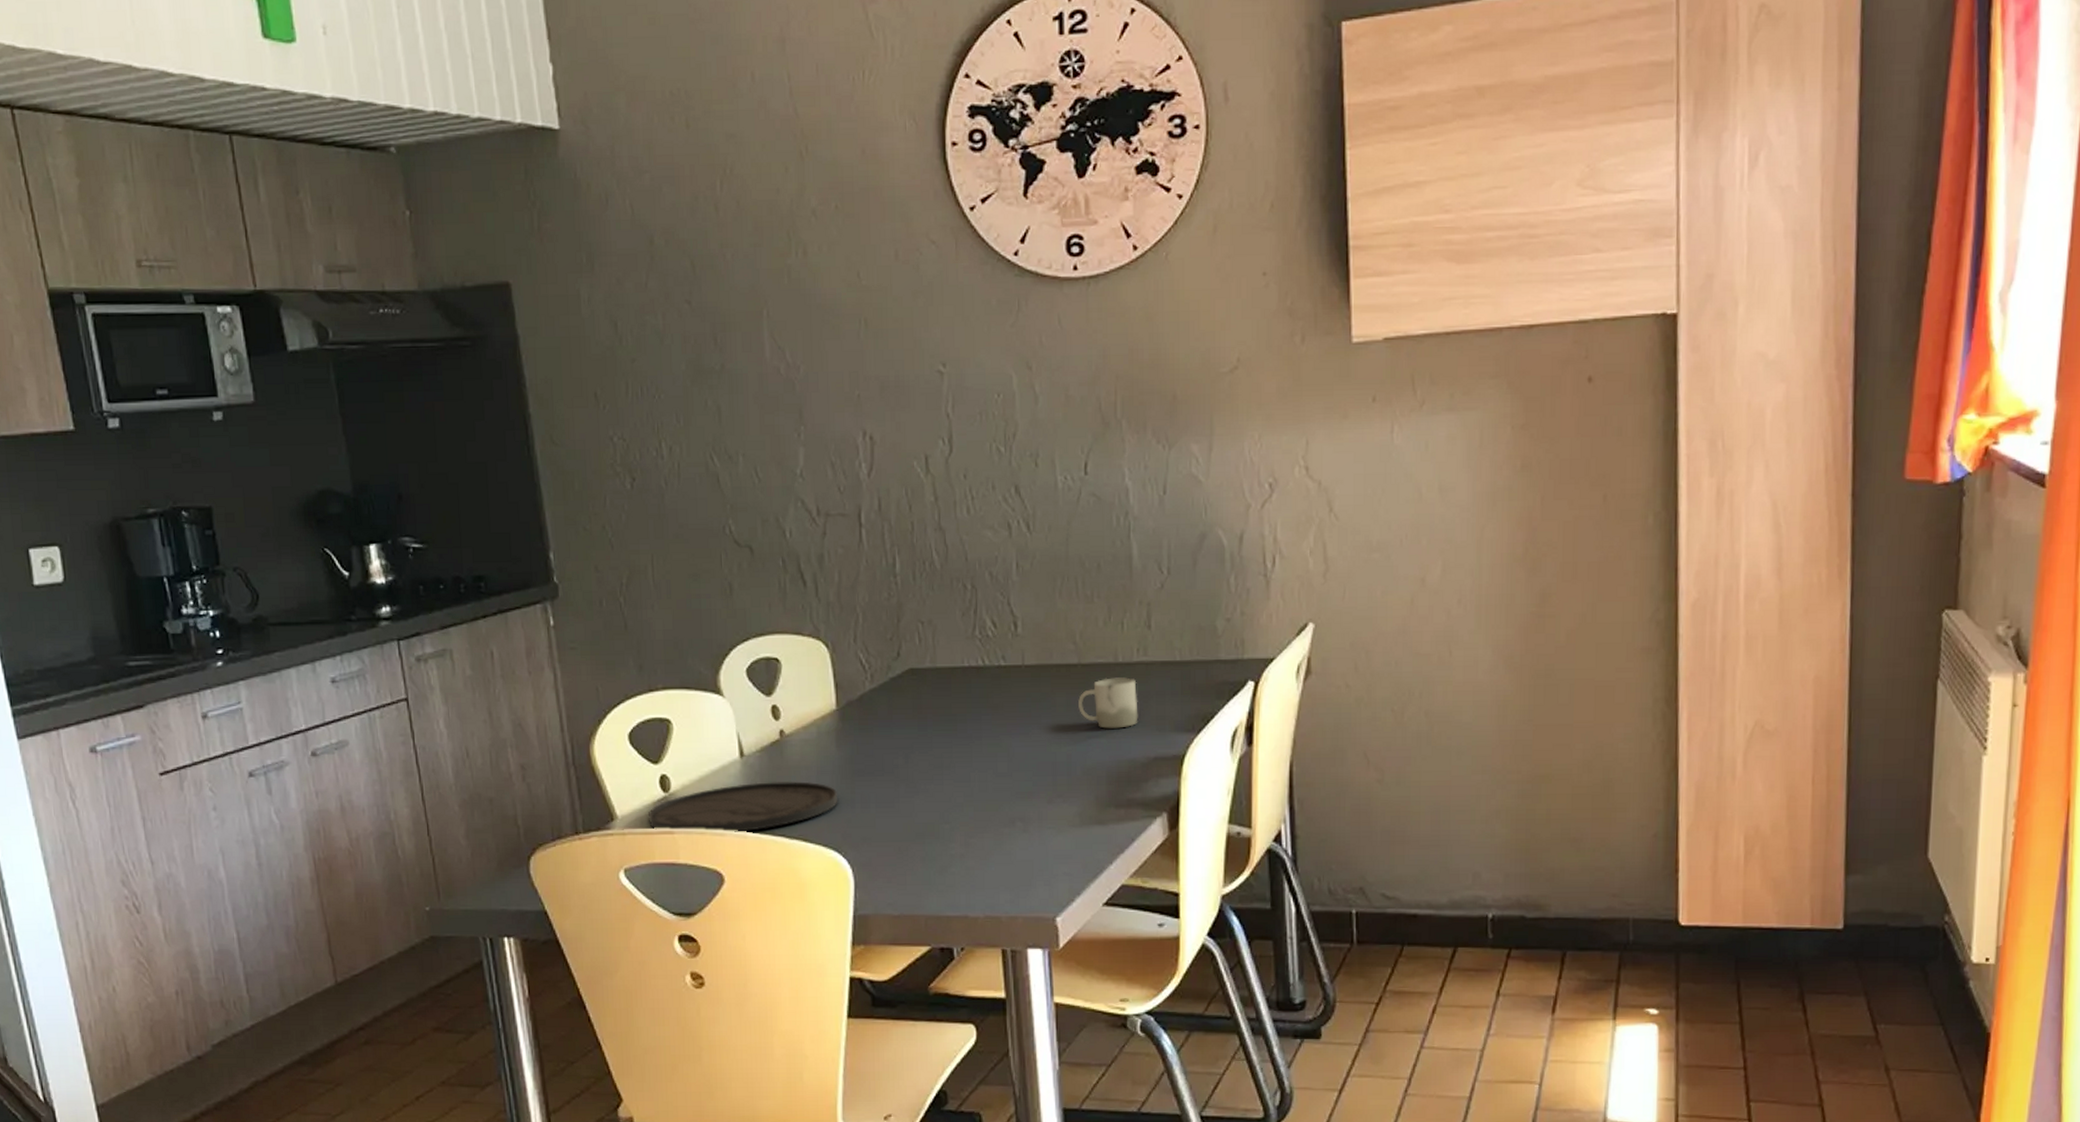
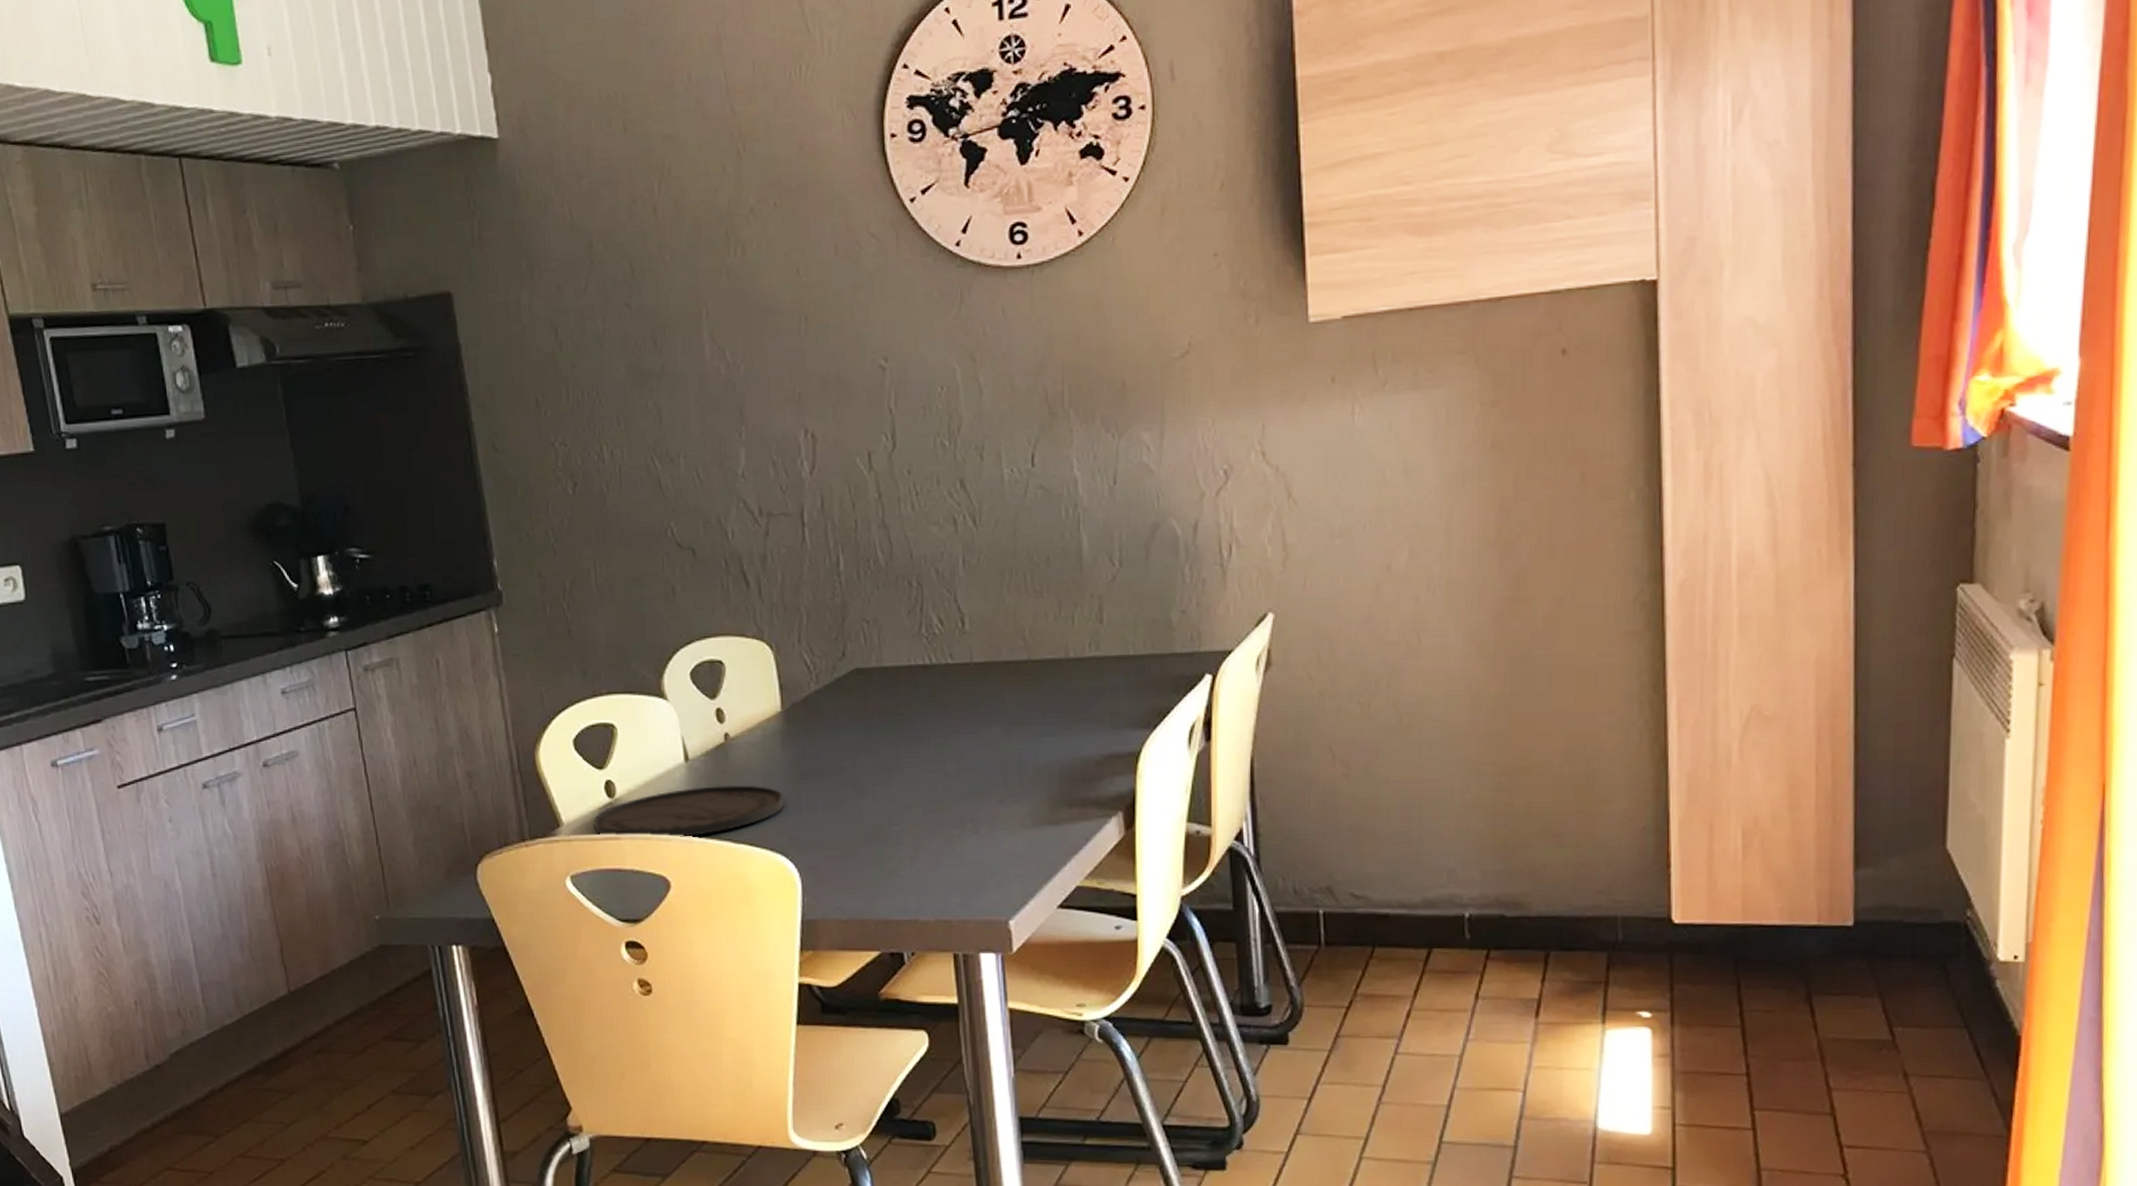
cup: present [1078,677,1138,729] -> none [1029,673,1091,726]

